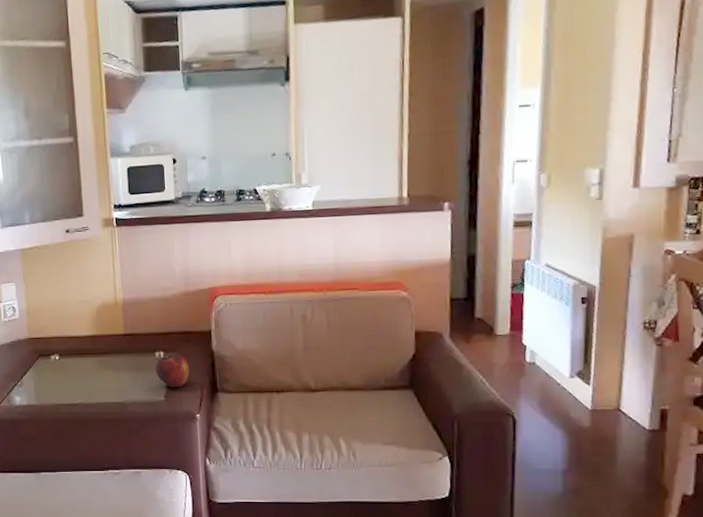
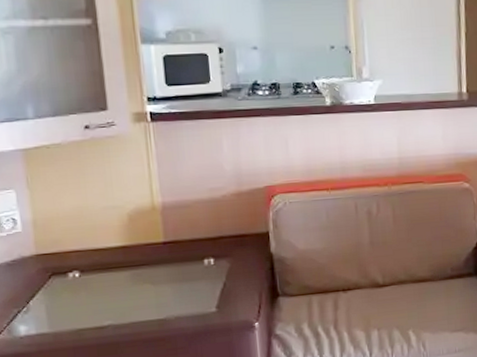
fruit: present [155,354,190,388] -> none [204,260,246,297]

